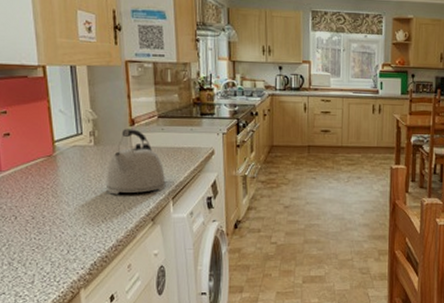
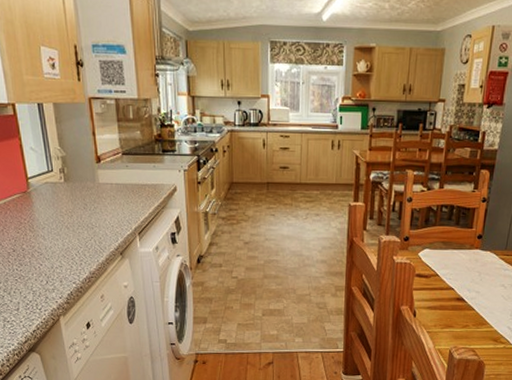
kettle: present [107,129,166,195] -> none [77,166,132,230]

